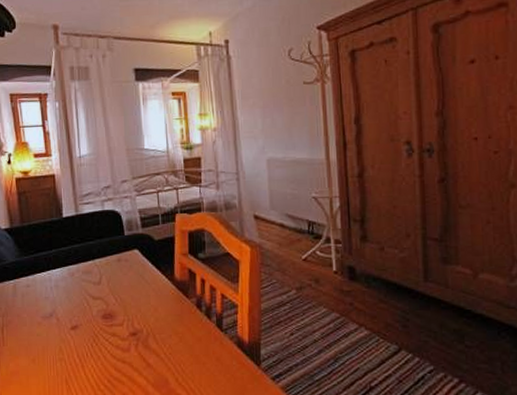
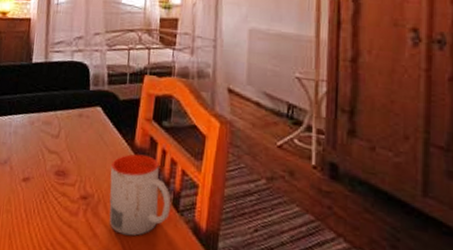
mug: none [154,286,215,360] -> present [109,153,172,236]

